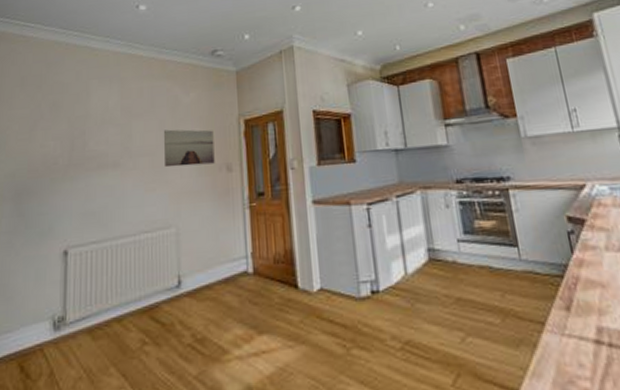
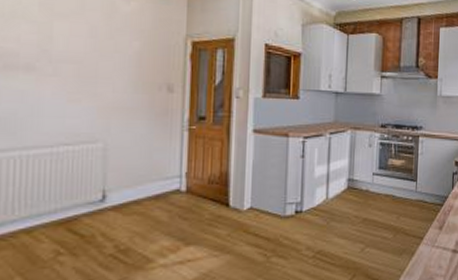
wall art: present [163,129,215,168] -> none [93,37,156,82]

